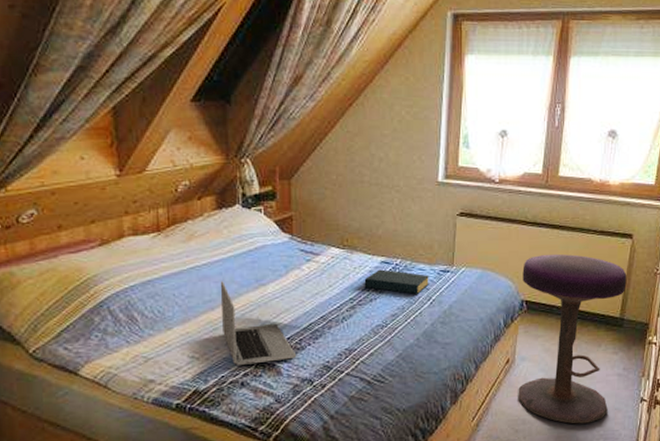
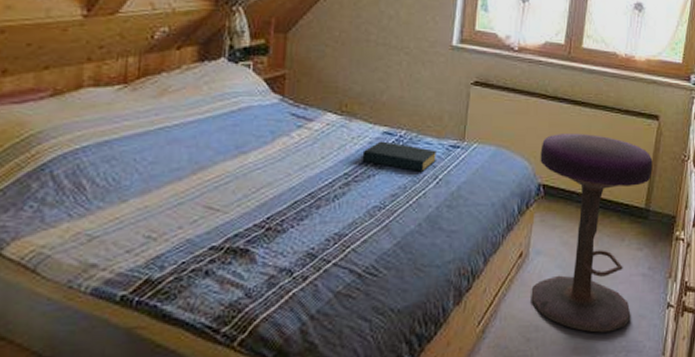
laptop: present [220,281,296,365] -> none [189,146,275,249]

